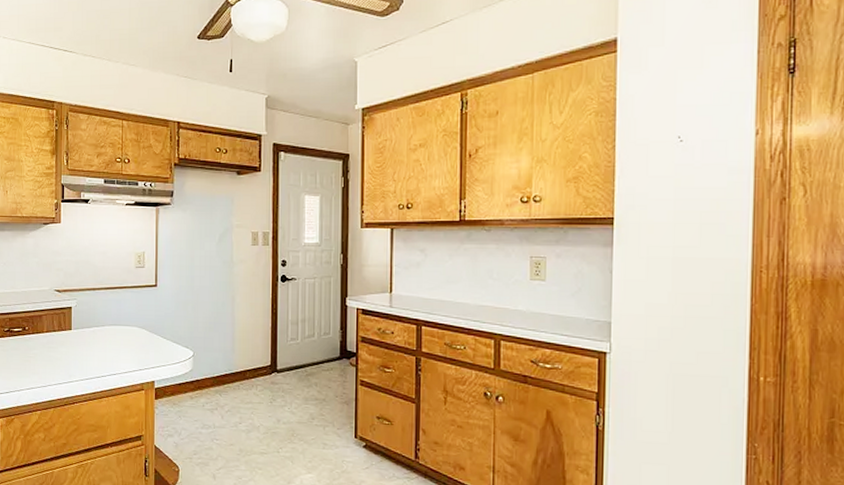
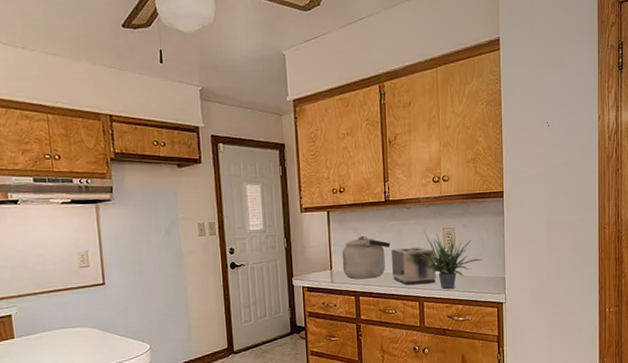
kettle: none [404,258,463,307] -> present [342,235,390,279]
toaster: none [463,275,519,319] -> present [391,246,436,286]
potted plant: none [486,256,582,328] -> present [409,229,484,289]

